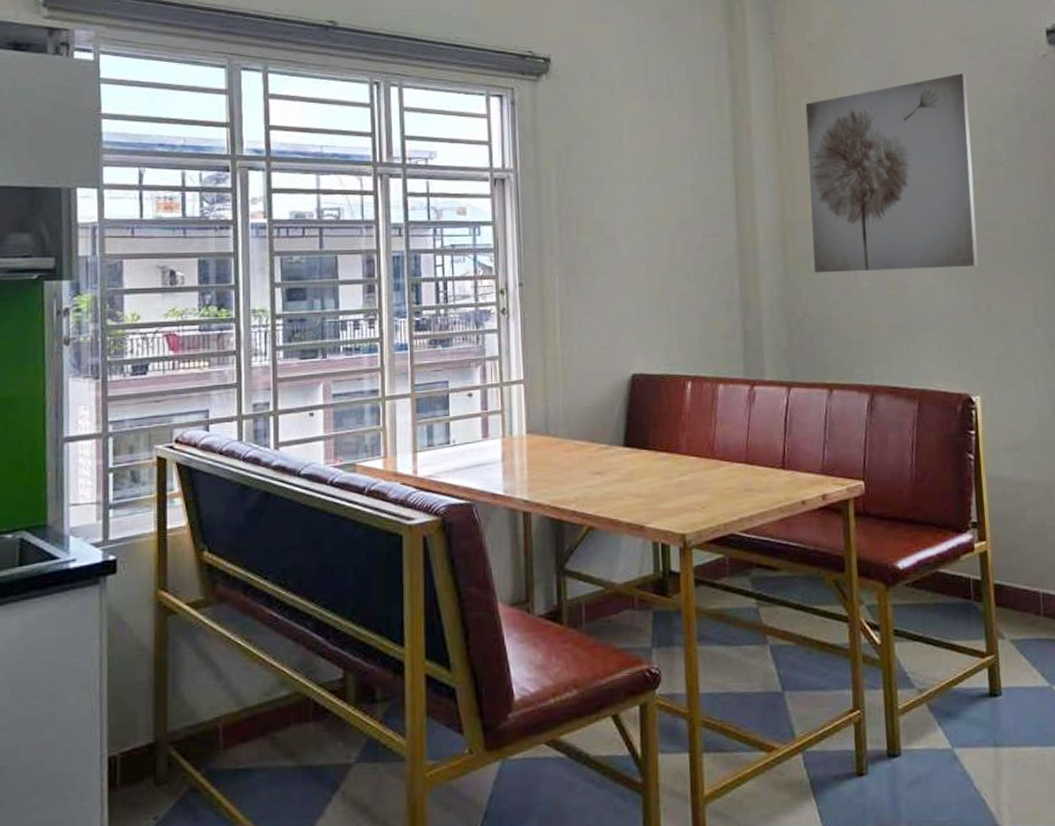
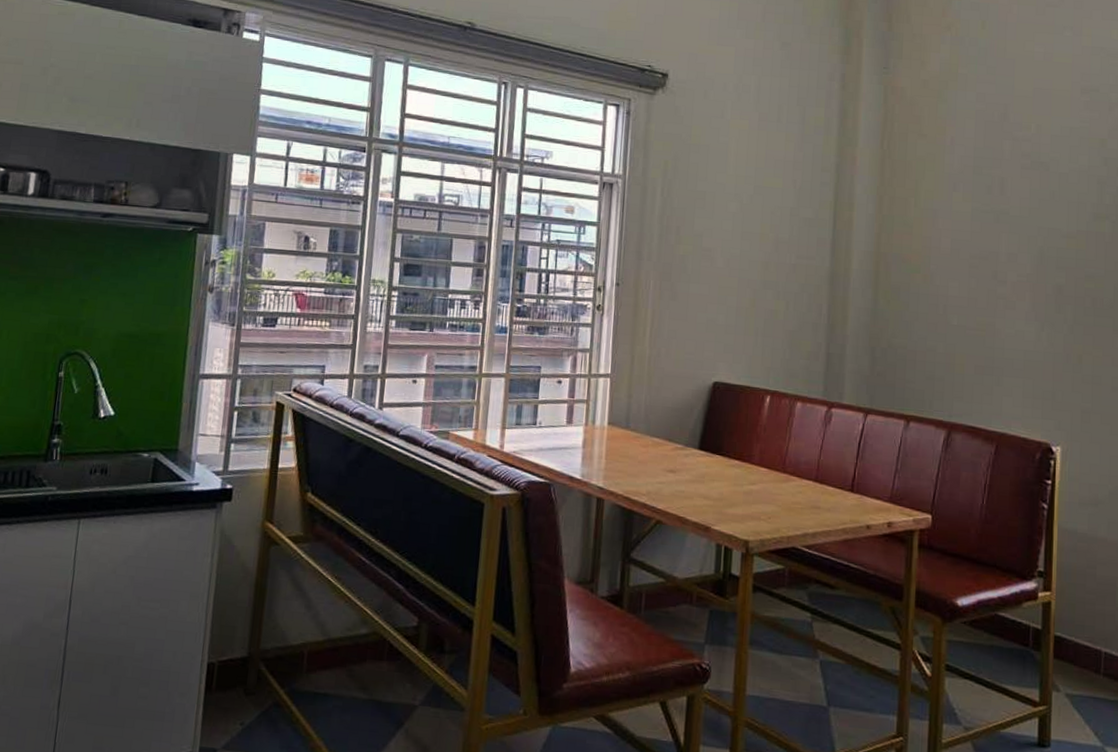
wall art: present [805,73,979,273] -> none [904,123,1082,318]

